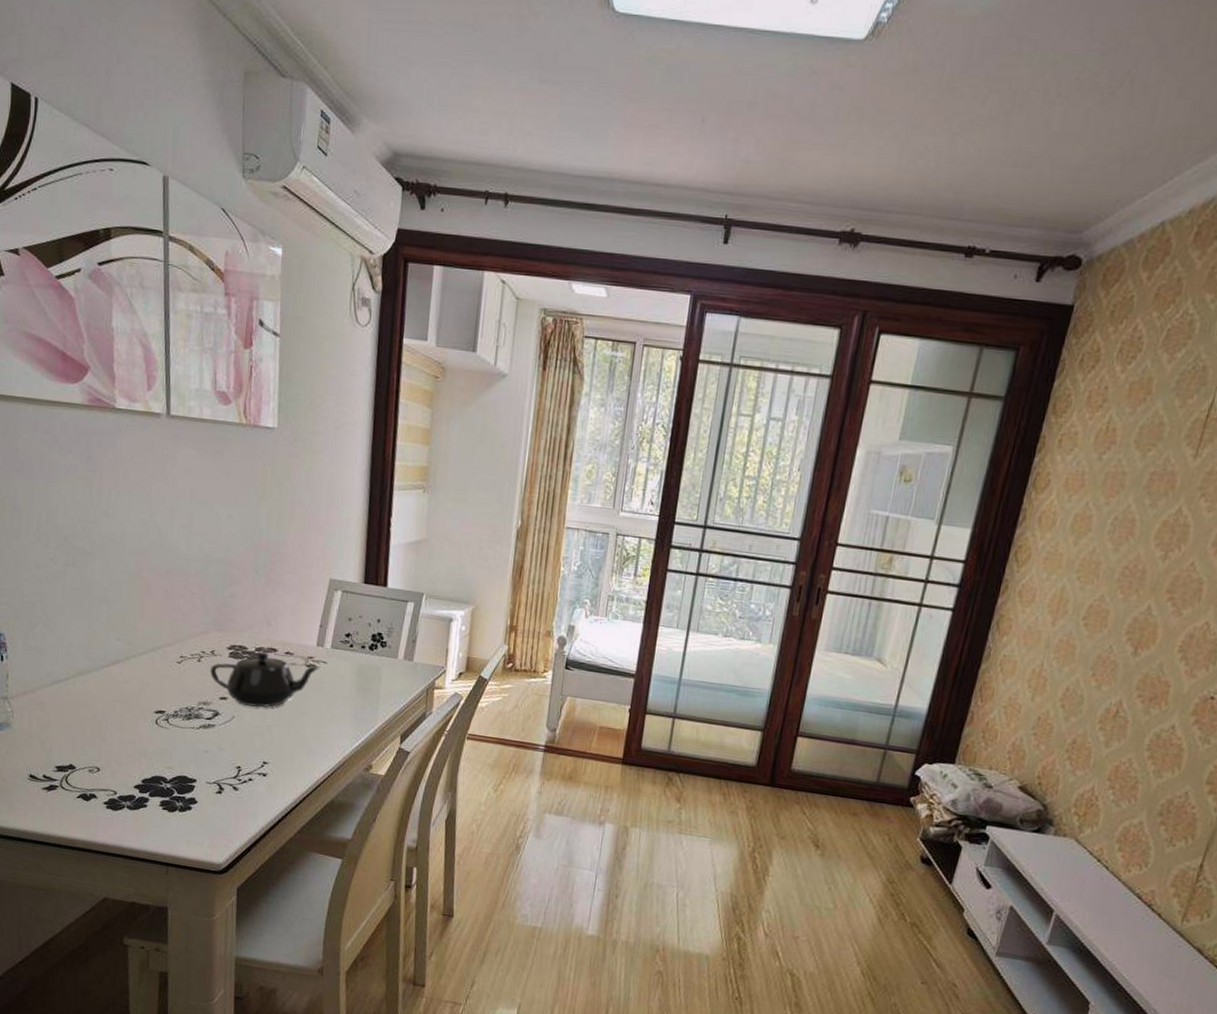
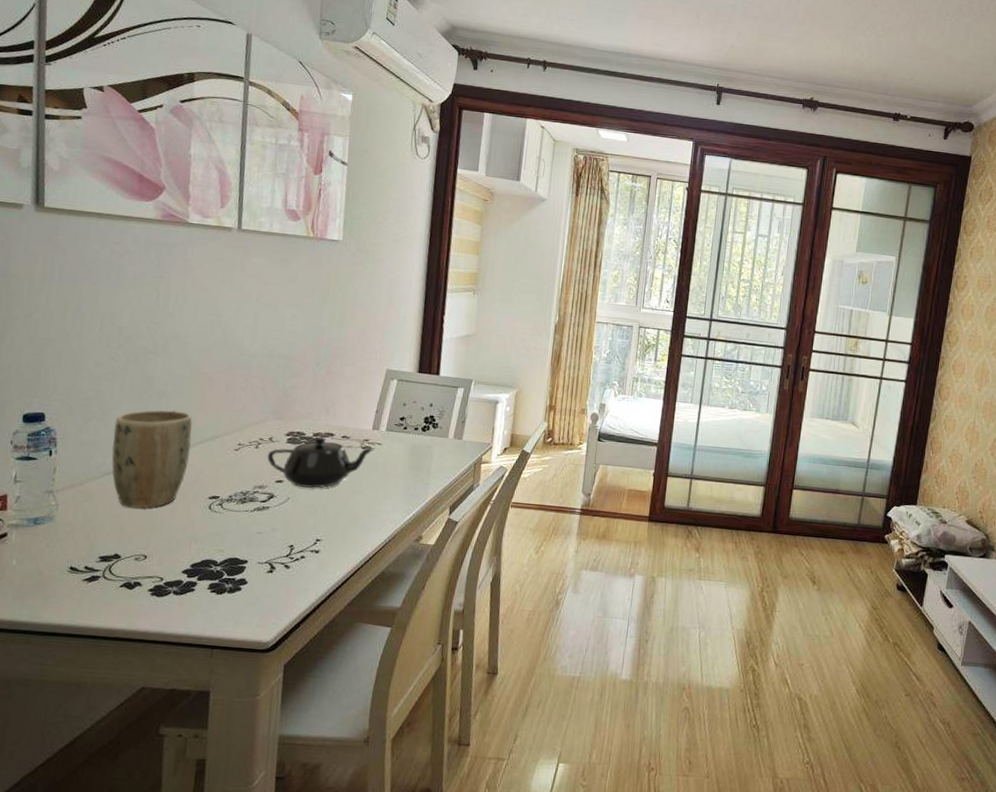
plant pot: none [59,616,135,720] -> present [111,409,193,509]

